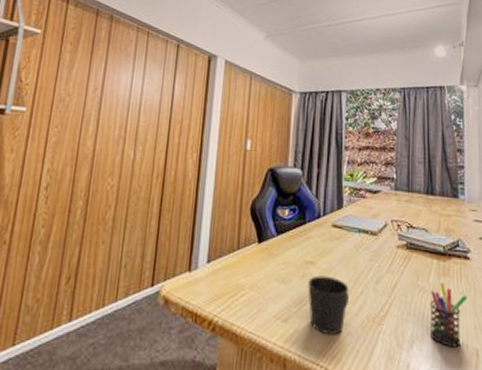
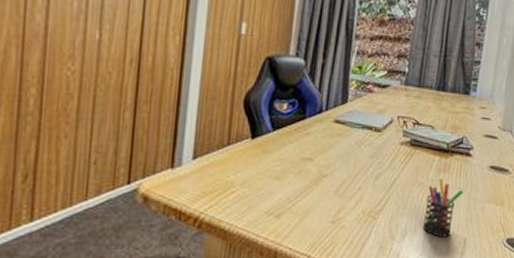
cup: present [308,275,349,335] -> none [303,172,347,229]

